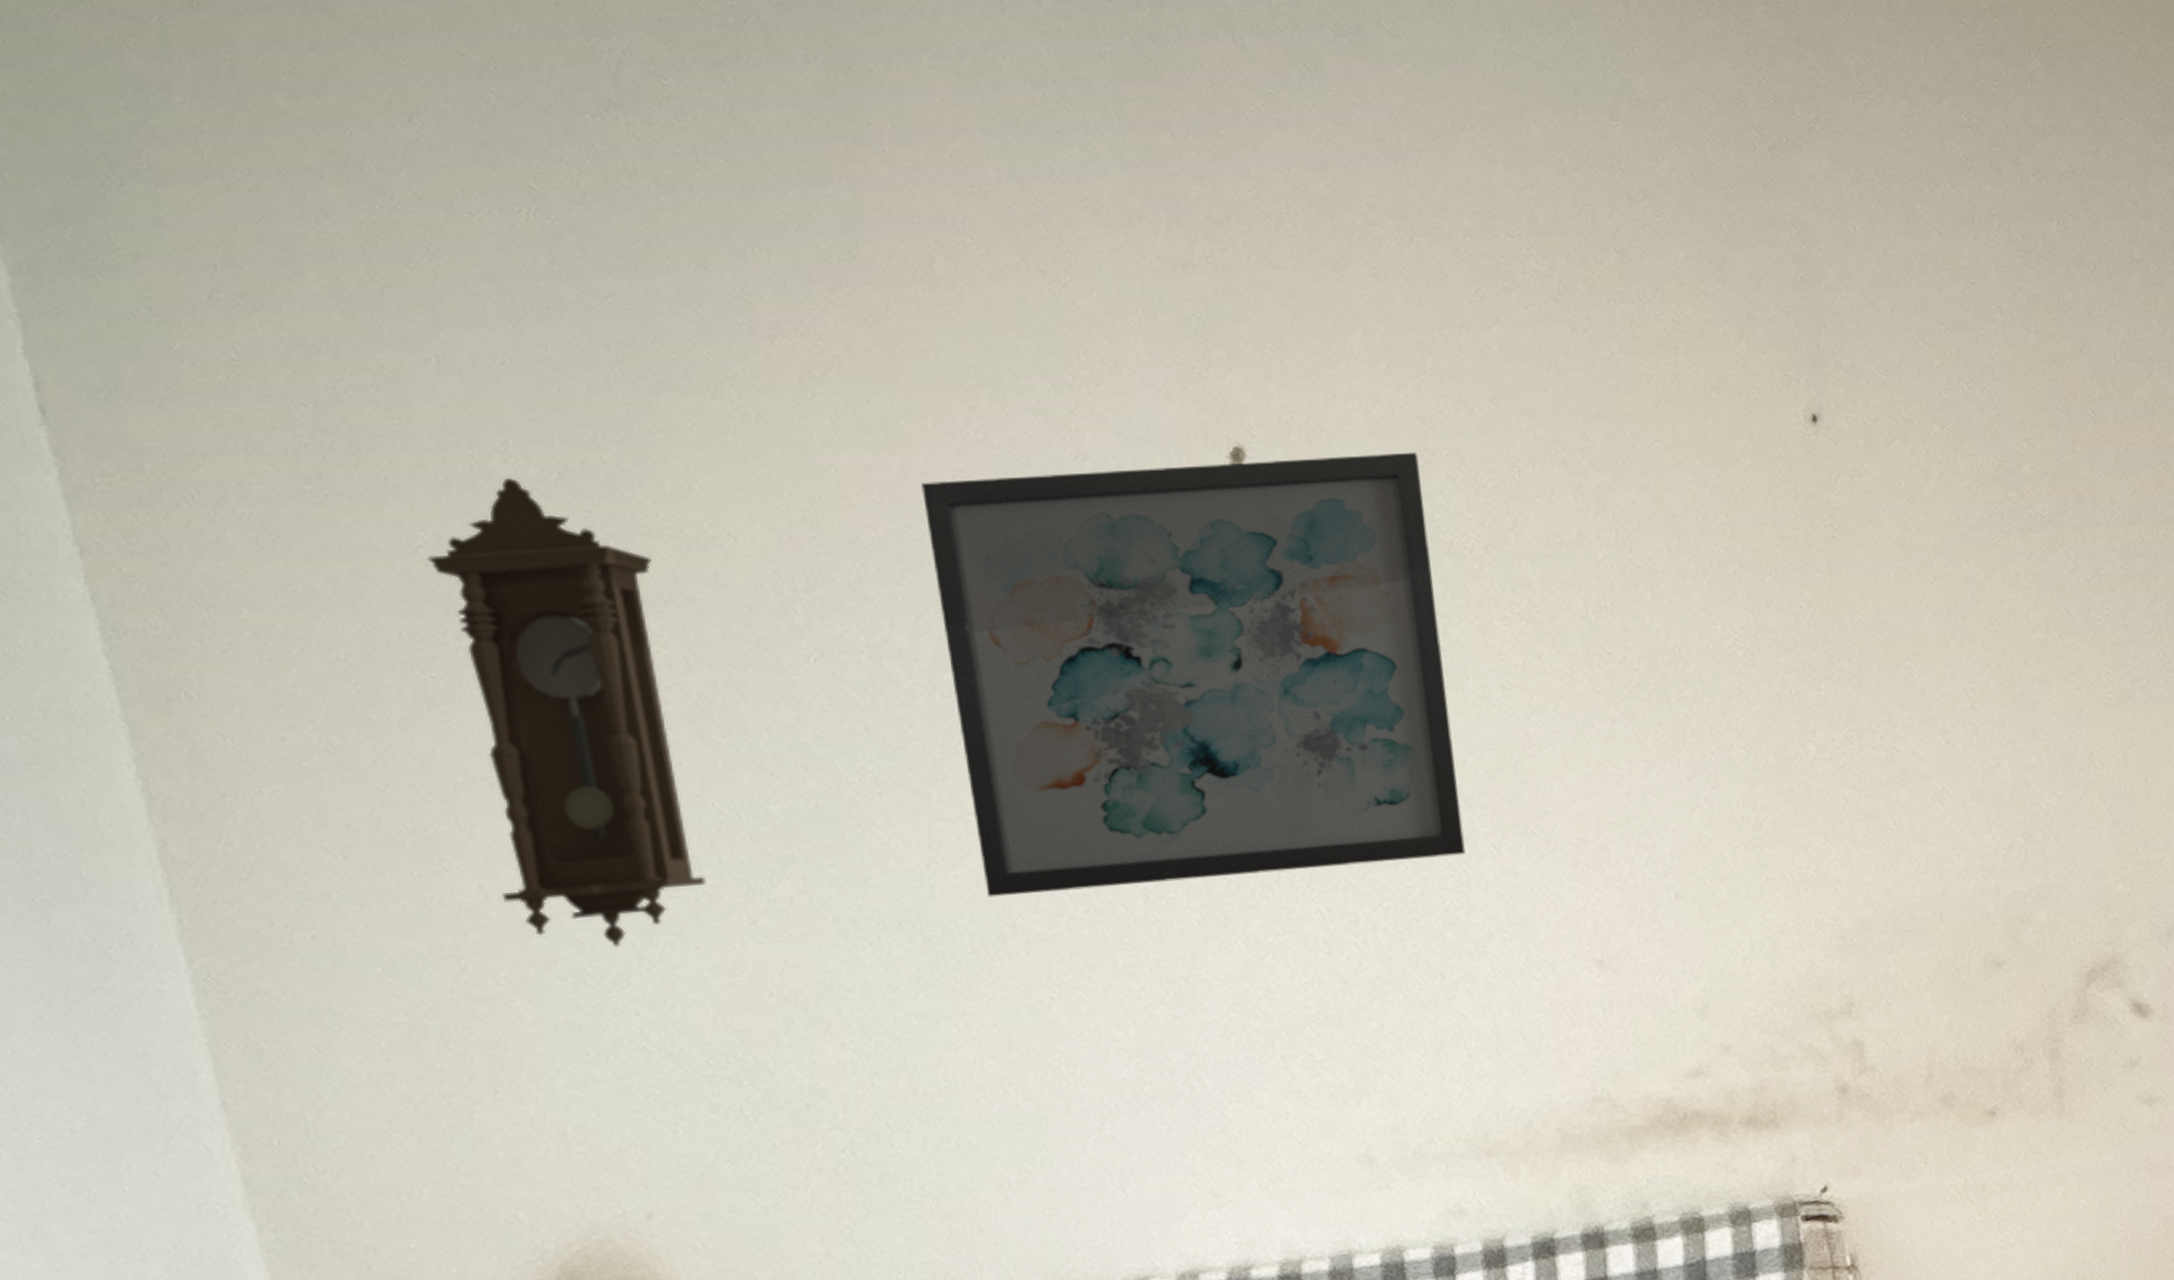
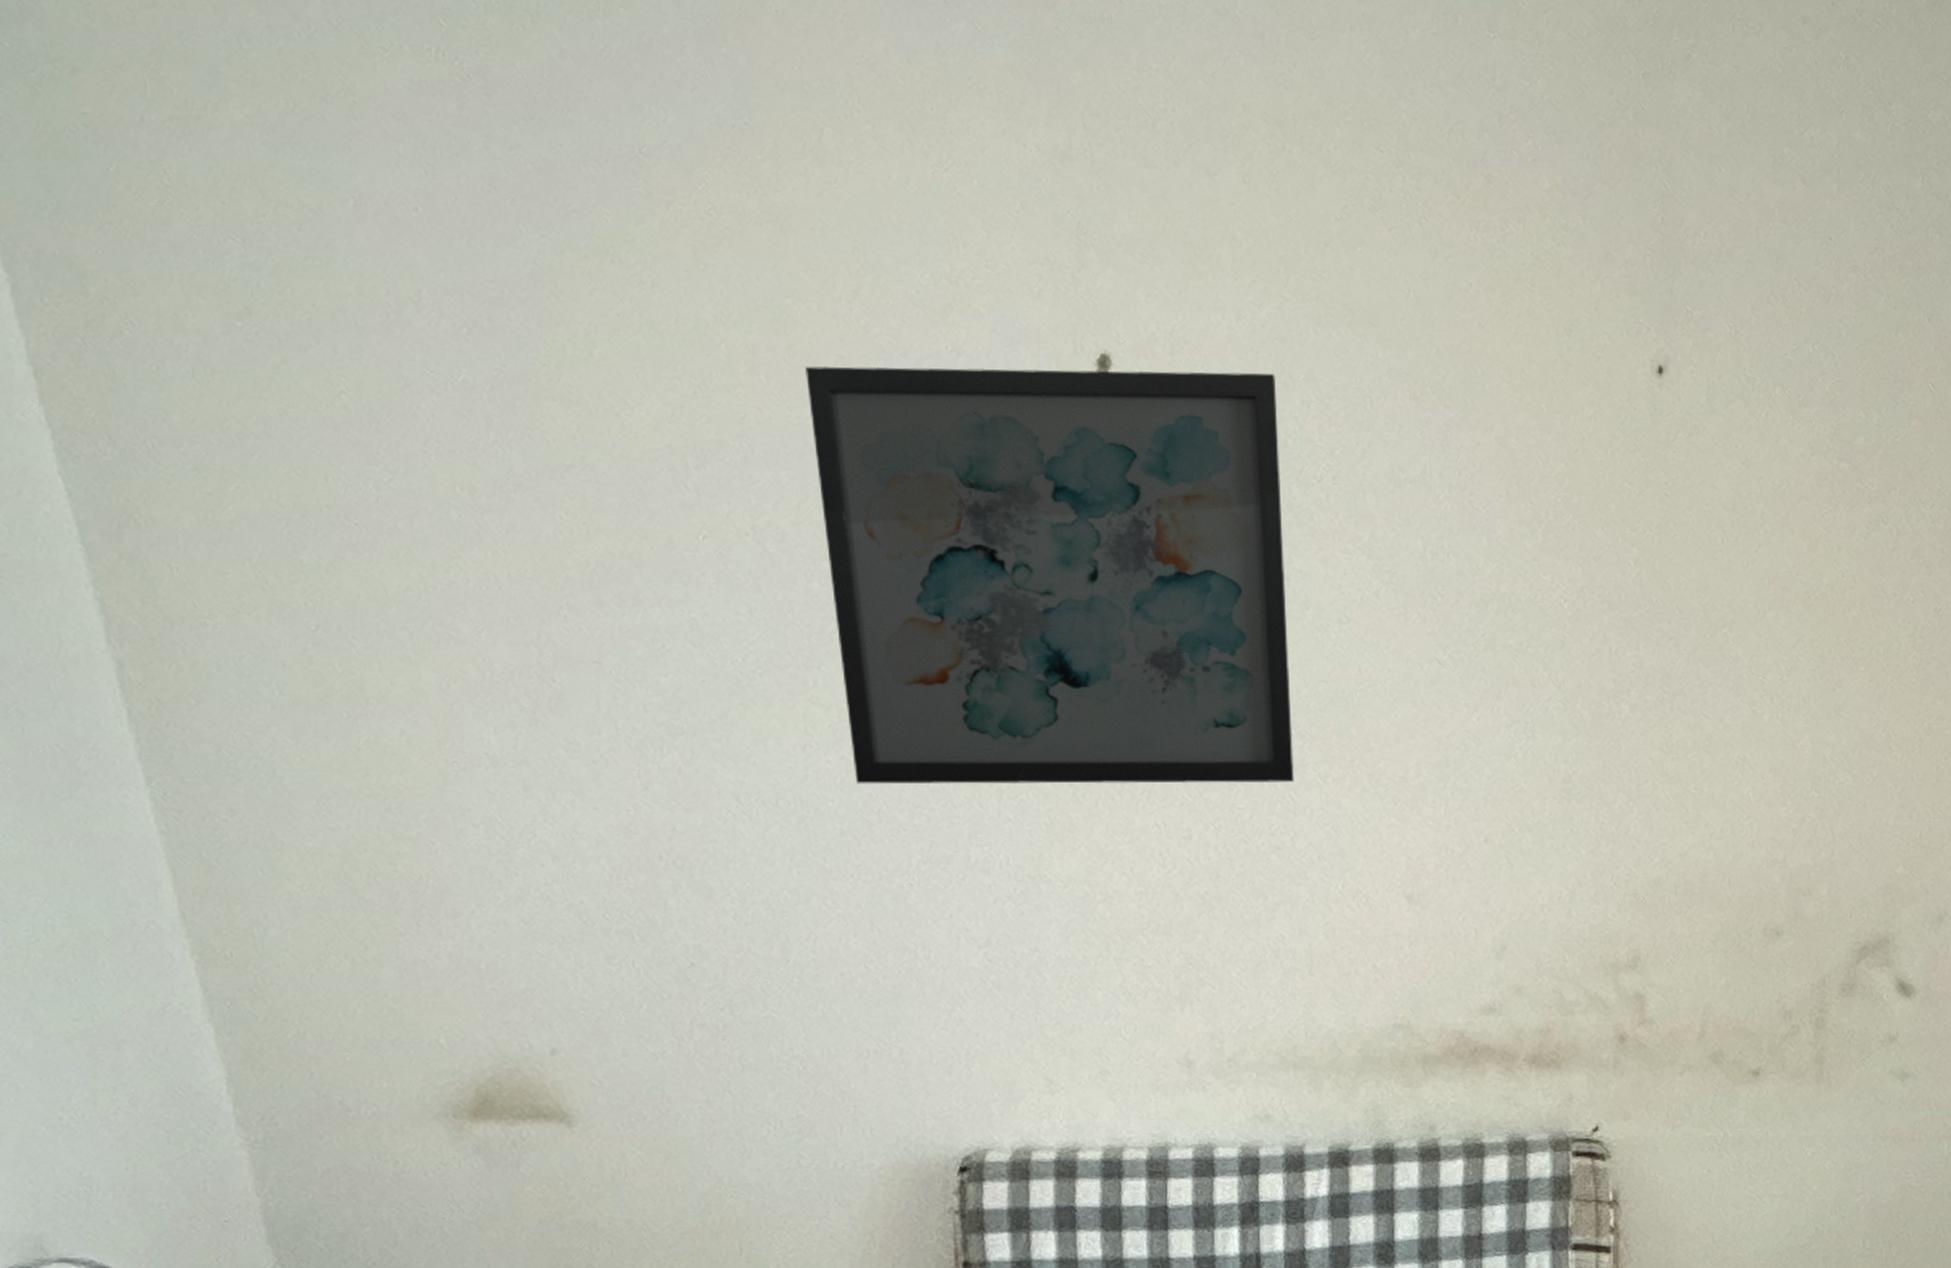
pendulum clock: present [427,477,707,947] -> none [349,328,604,801]

